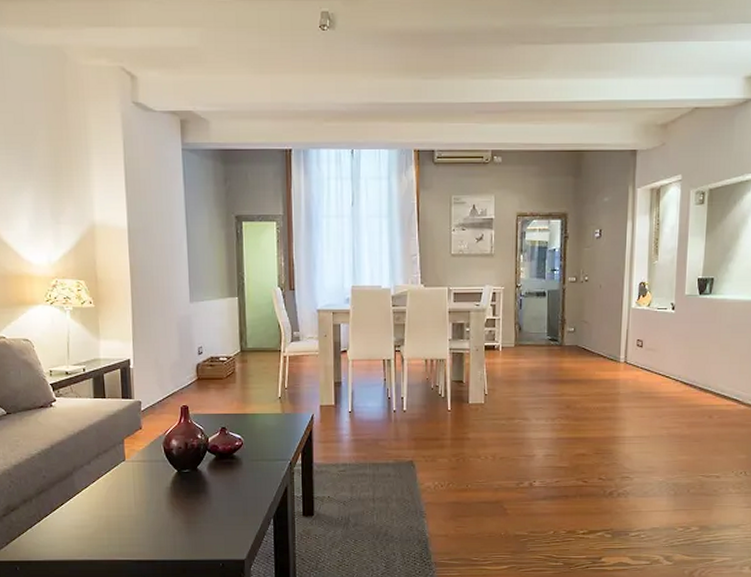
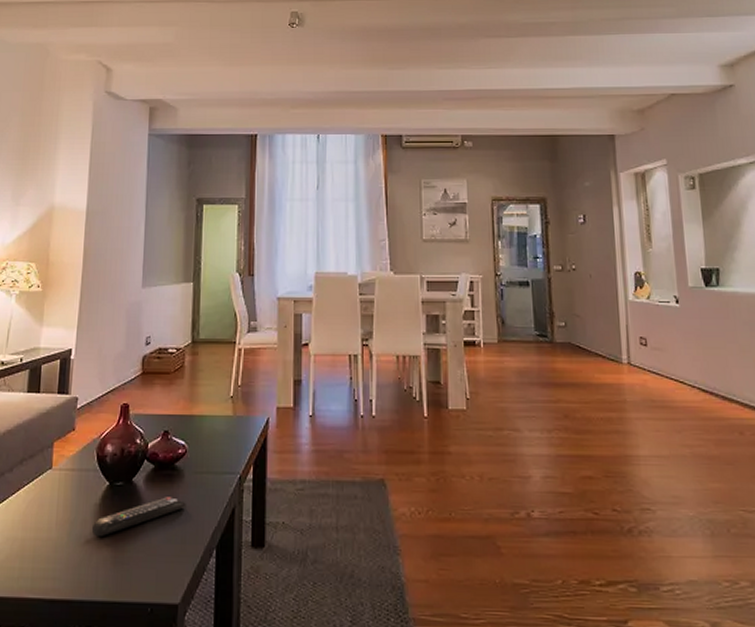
remote control: none [167,479,246,513] -> present [92,495,186,538]

